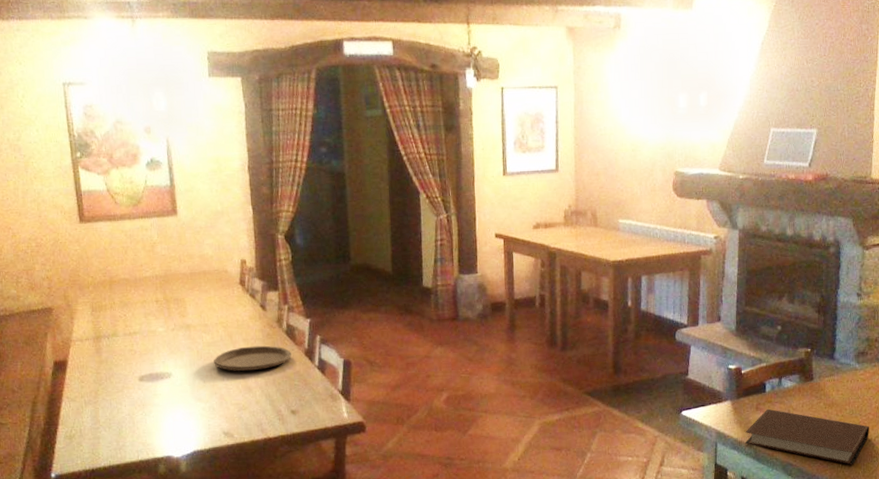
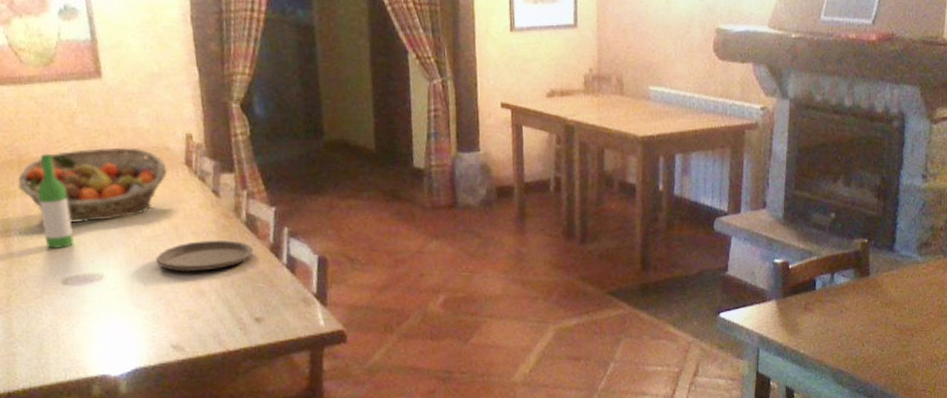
fruit basket: none [108,270,226,331] -> present [18,147,168,223]
wine bottle: none [124,275,150,353] -> present [38,153,74,250]
notebook: present [745,408,869,465] -> none [791,309,930,371]

